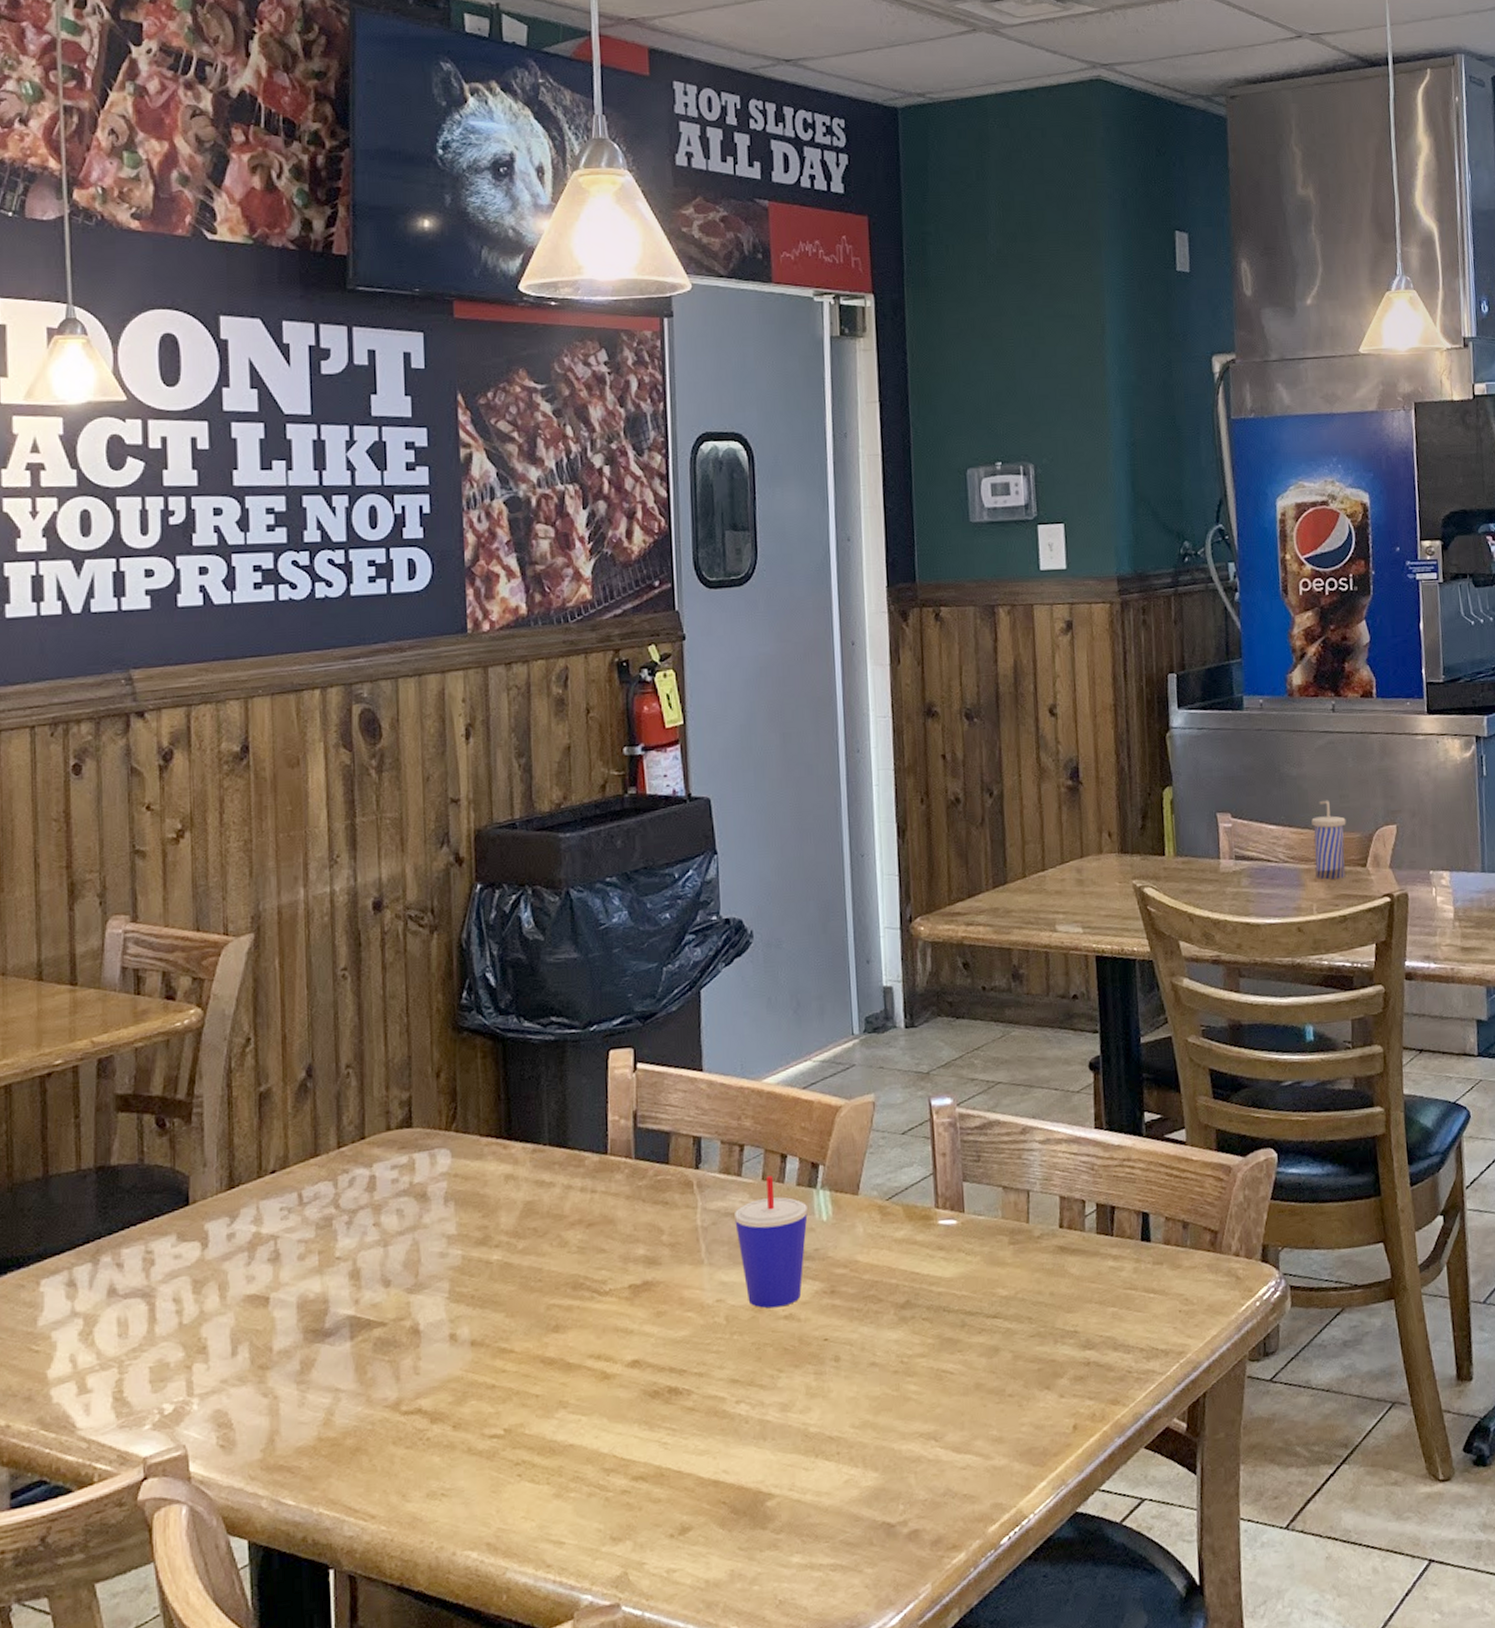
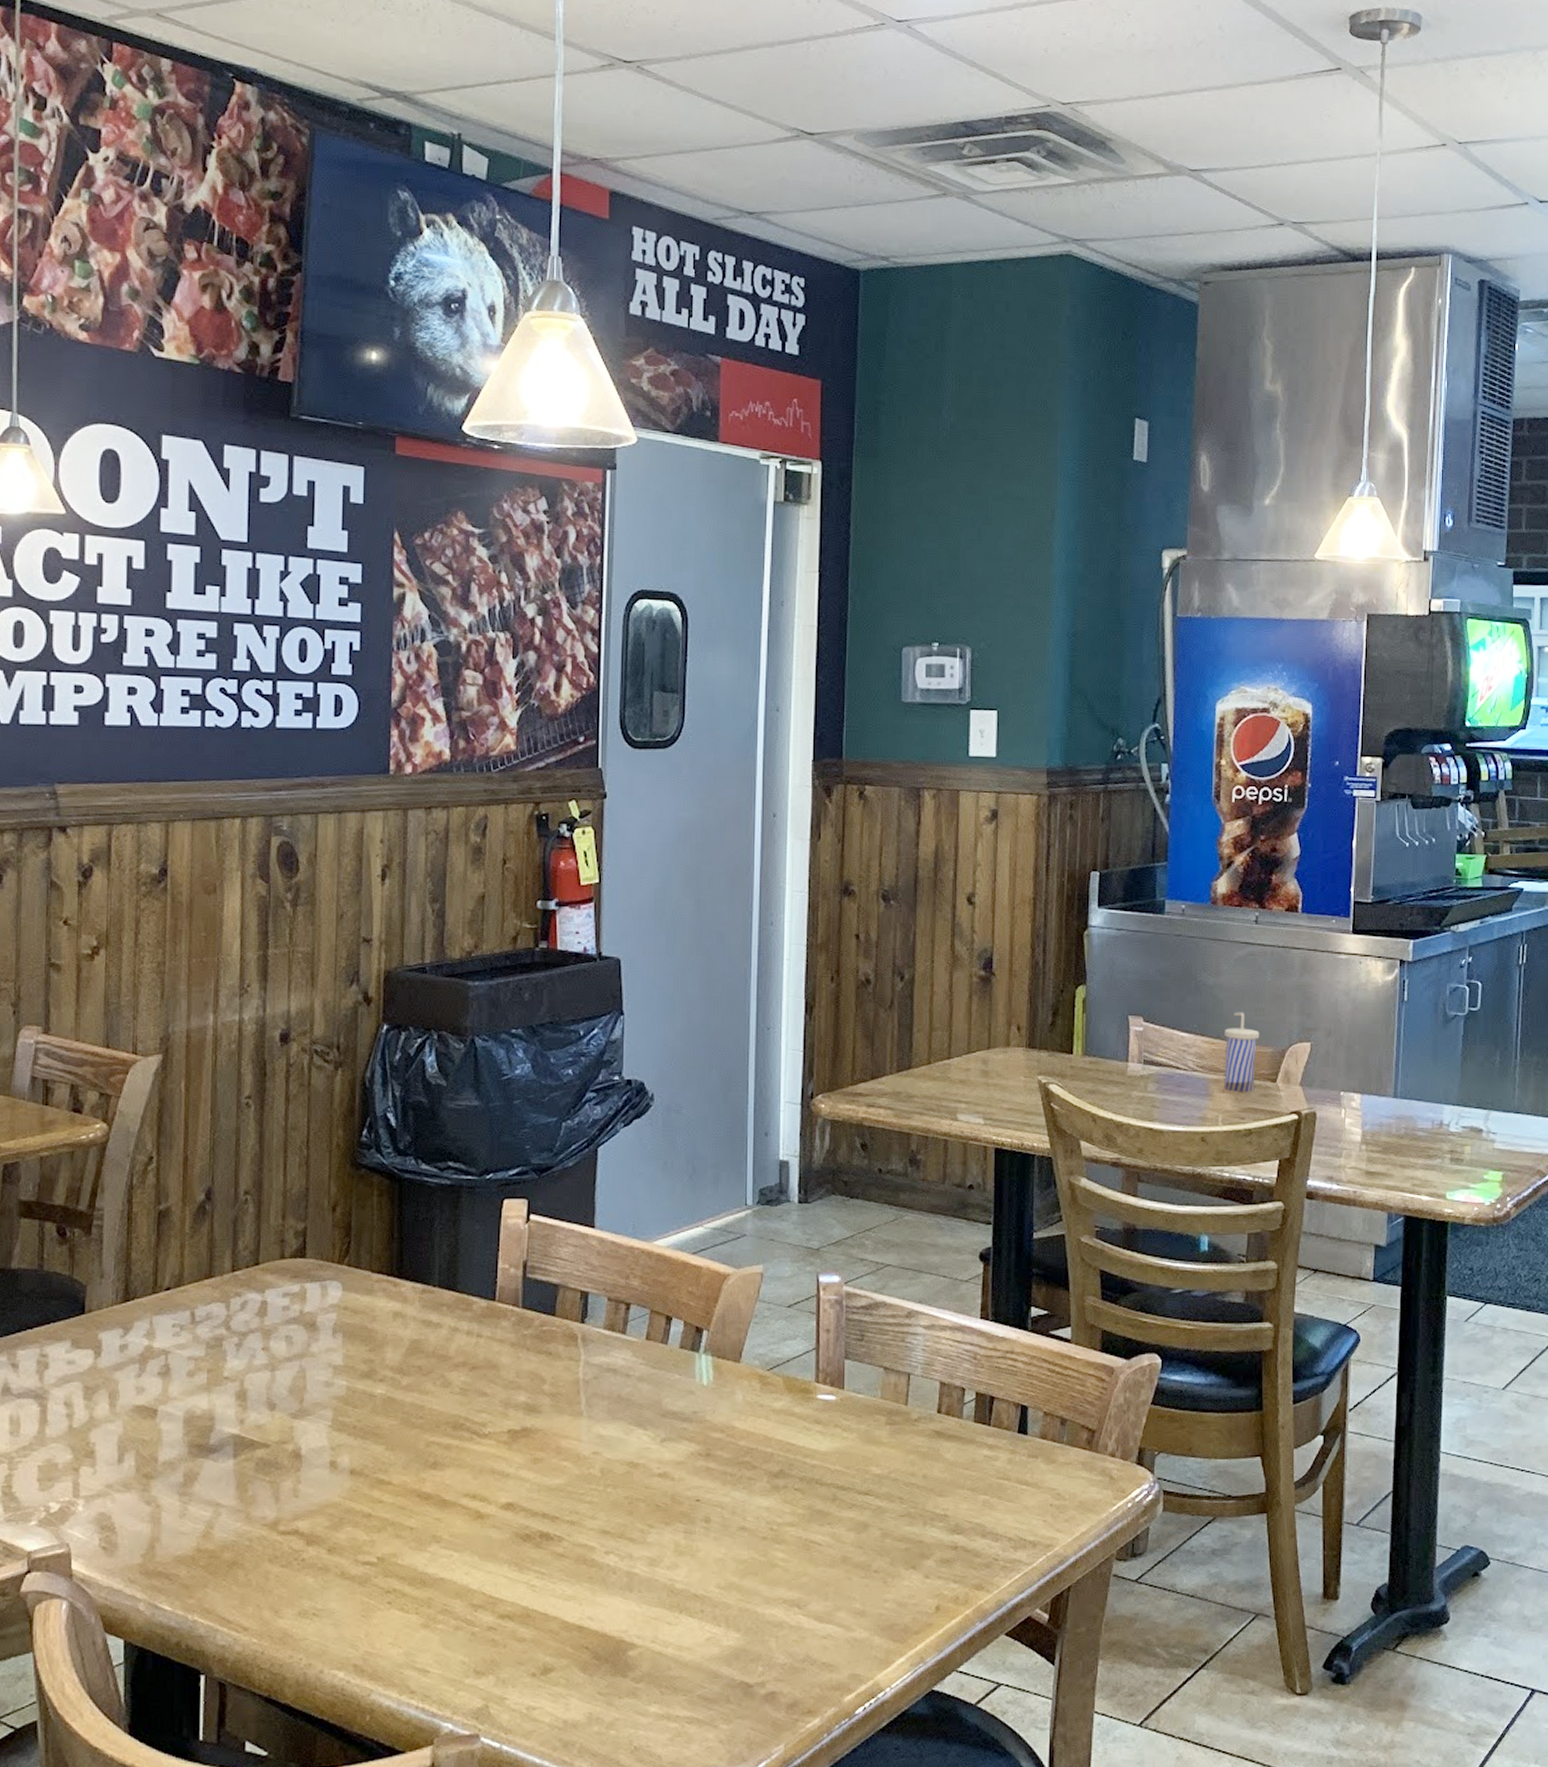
beverage cup: present [735,1176,808,1309] -> none [616,1336,689,1465]

